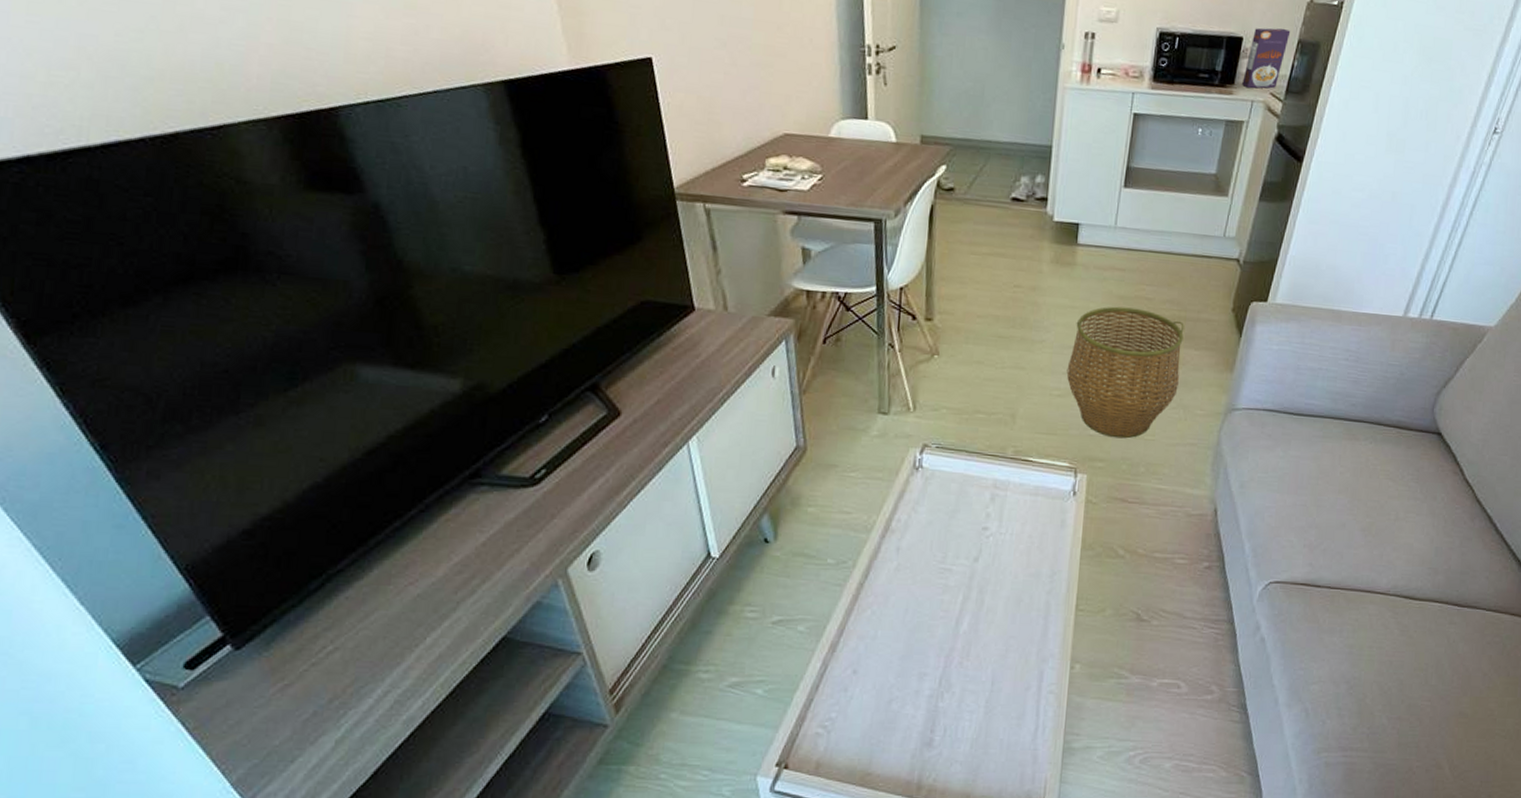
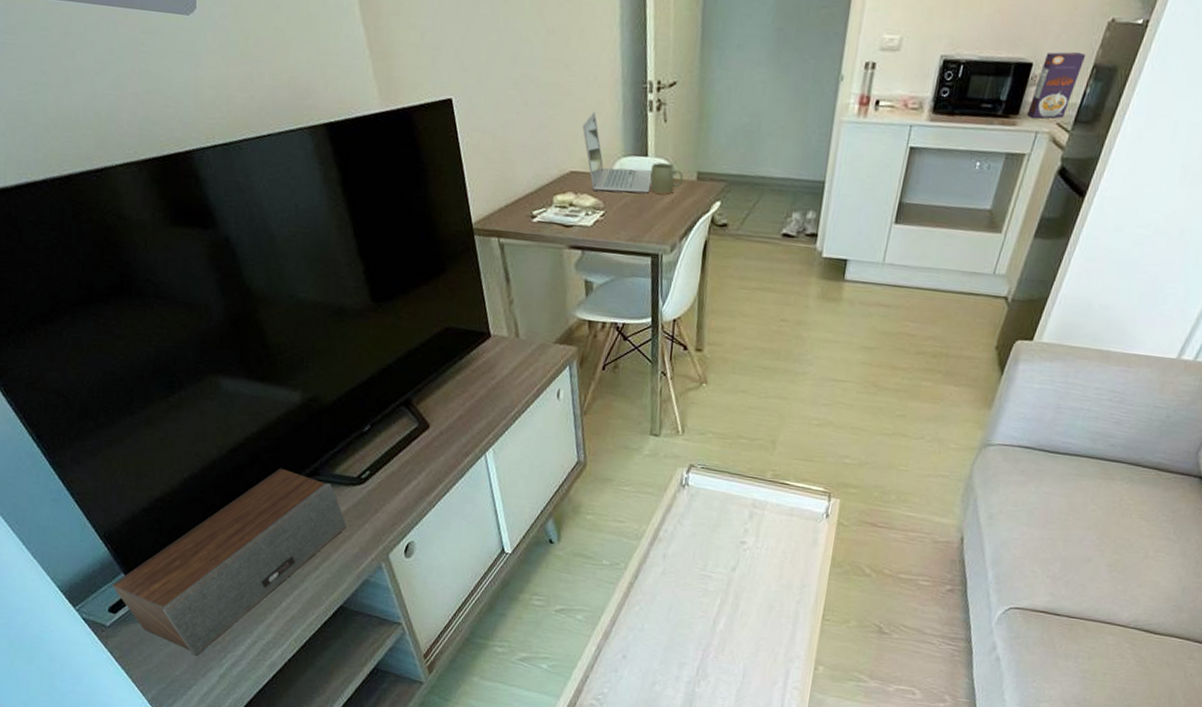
speaker: none [191,470,514,718] -> present [112,468,346,656]
laptop: none [796,73,873,157] -> present [582,111,653,194]
mug: none [870,125,907,159] -> present [650,162,684,195]
basket: present [1066,306,1184,439] -> none [826,341,946,468]

